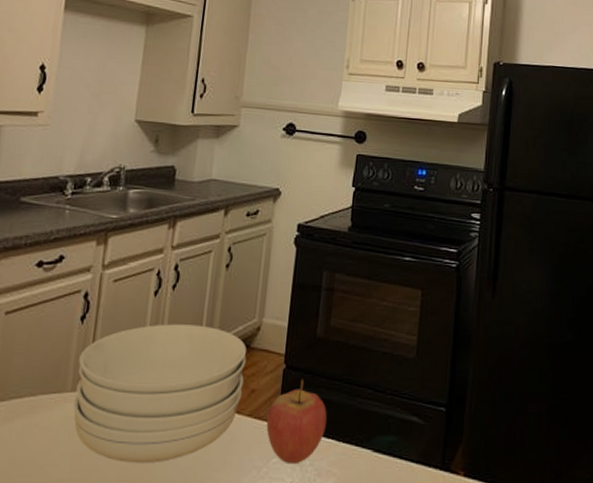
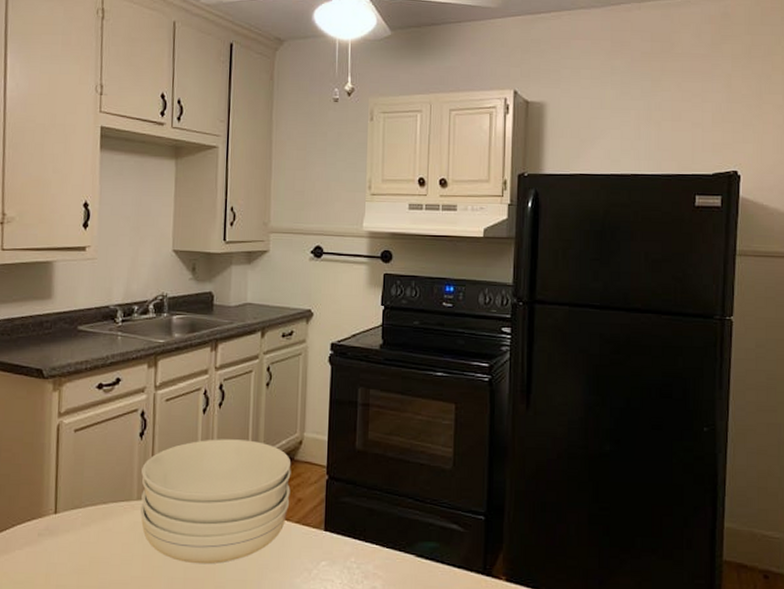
fruit: present [266,378,327,463] -> none [314,488,370,566]

